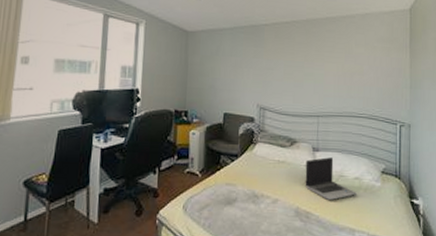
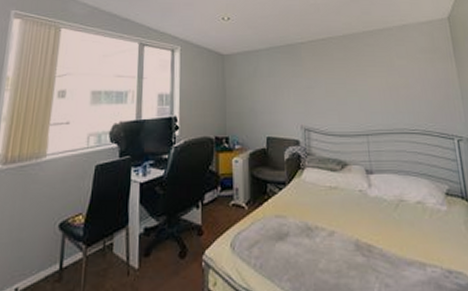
laptop computer: present [305,157,357,200] -> none [360,180,421,229]

